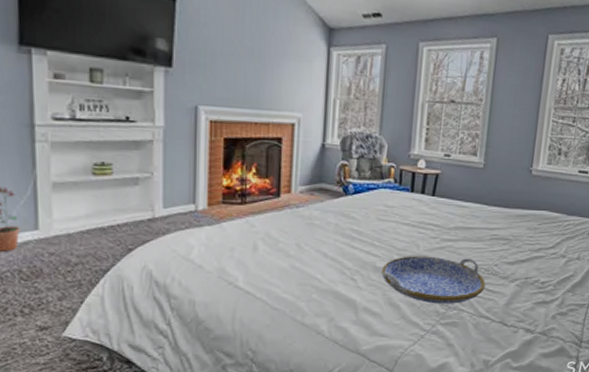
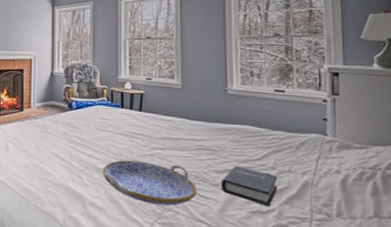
hardback book: none [510,255,566,296] -> present [221,165,278,207]

